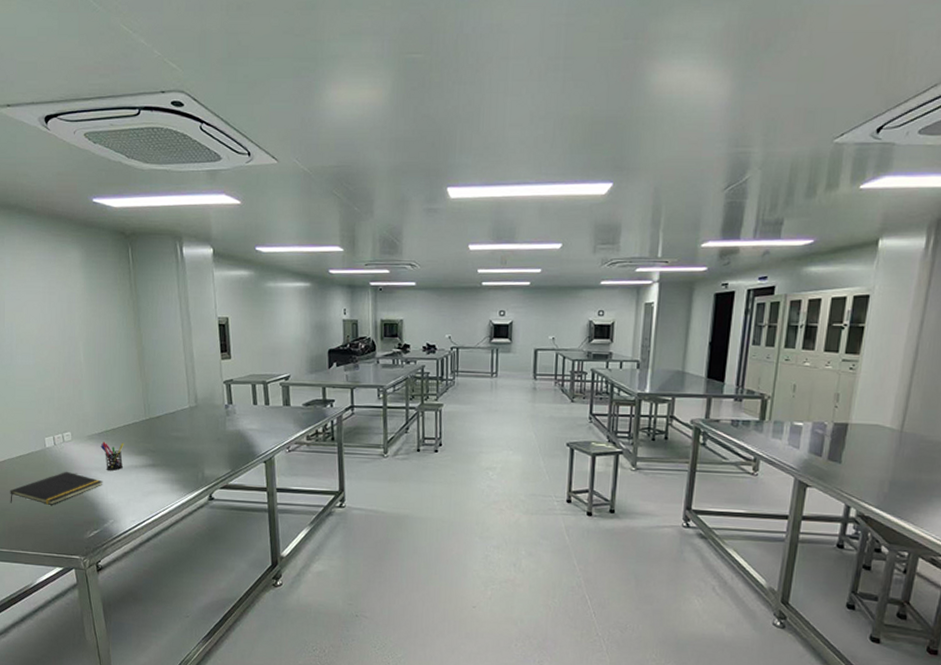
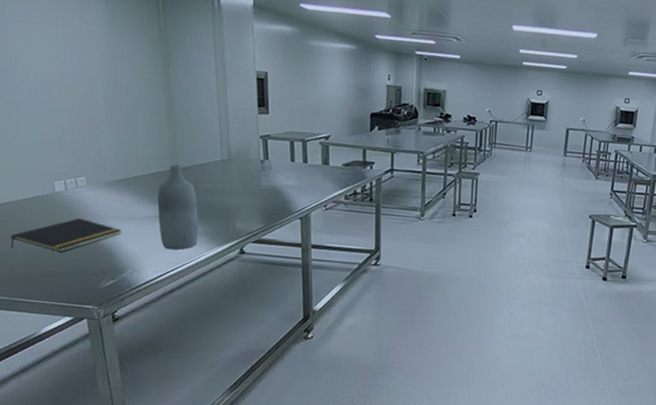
pen holder: present [100,441,124,471] -> none [120,189,147,220]
bottle: none [133,415,171,499] -> present [157,164,199,250]

